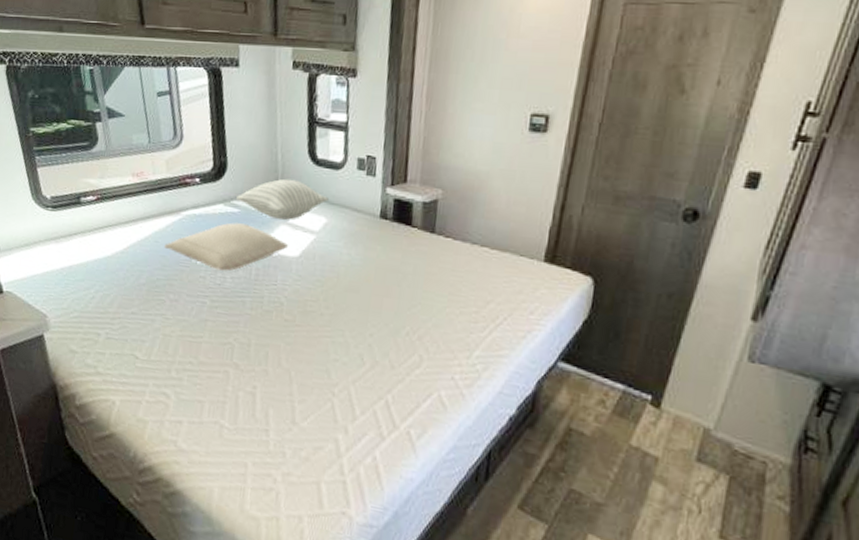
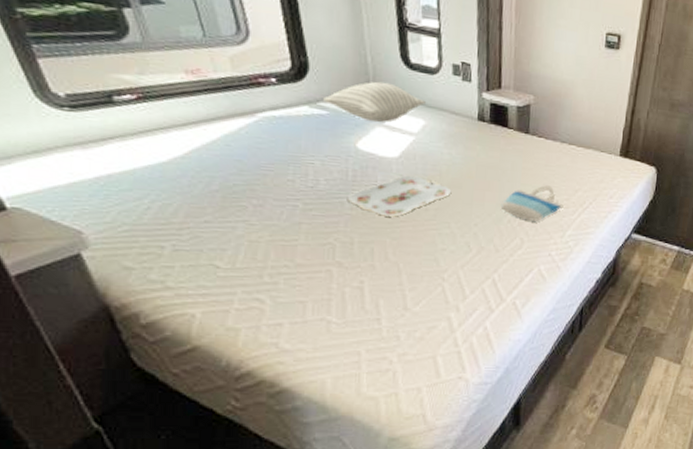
pillow: present [164,222,289,272] -> none [239,124,387,174]
serving tray: none [249,277,349,320] -> present [348,176,452,217]
tote bag: none [399,293,472,337] -> present [500,185,564,221]

